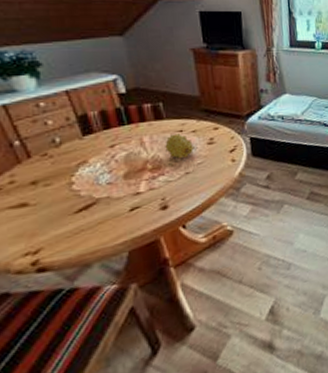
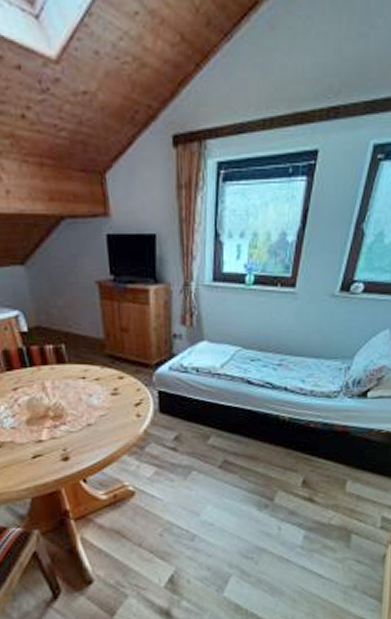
fruit: present [165,133,195,159] -> none [67,381,98,409]

